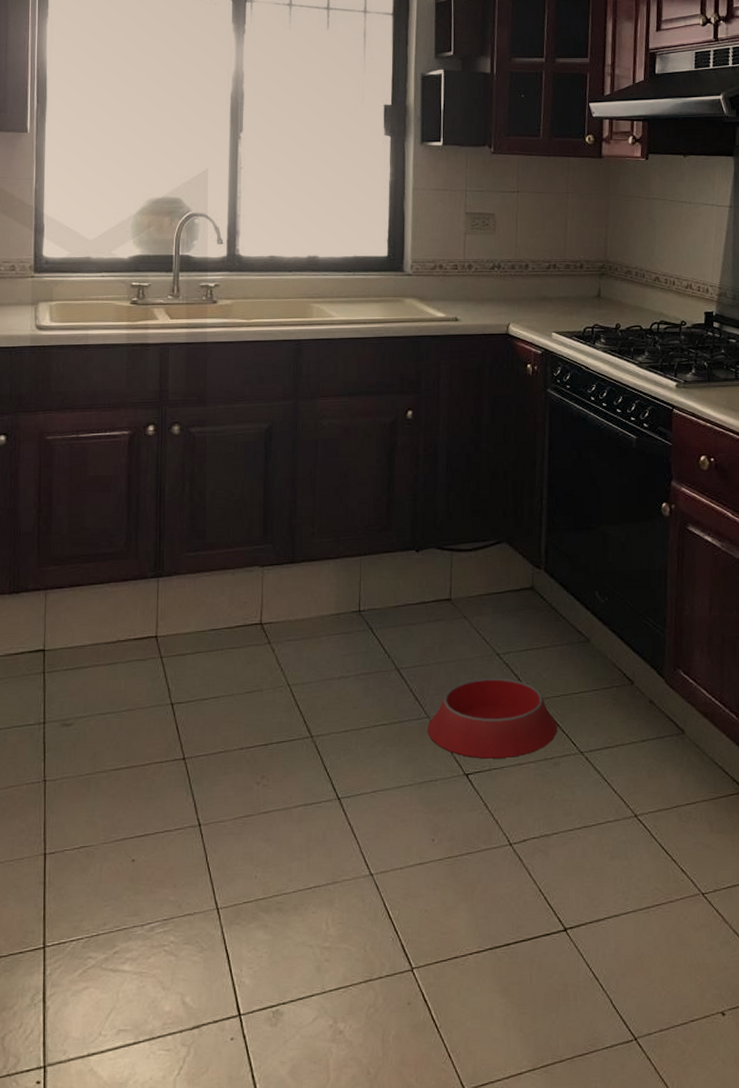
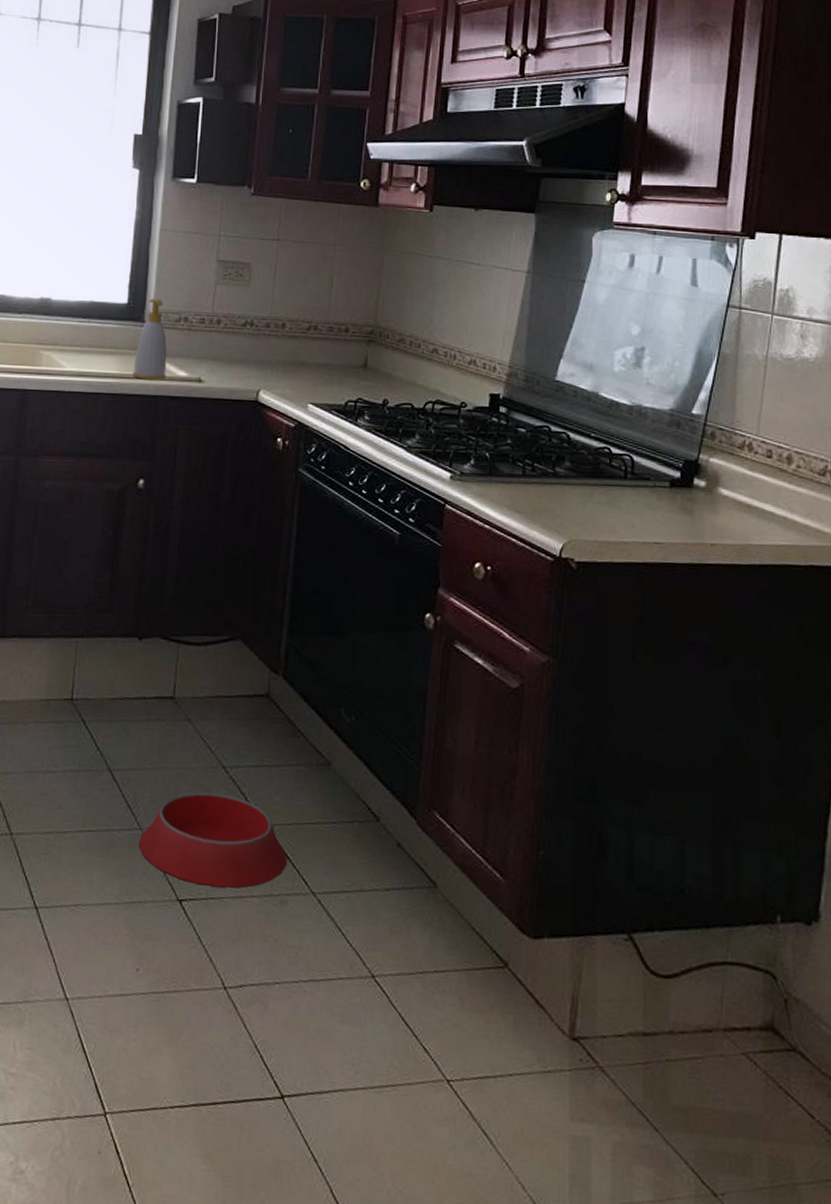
soap bottle: none [396,250,426,322] -> present [133,298,167,380]

